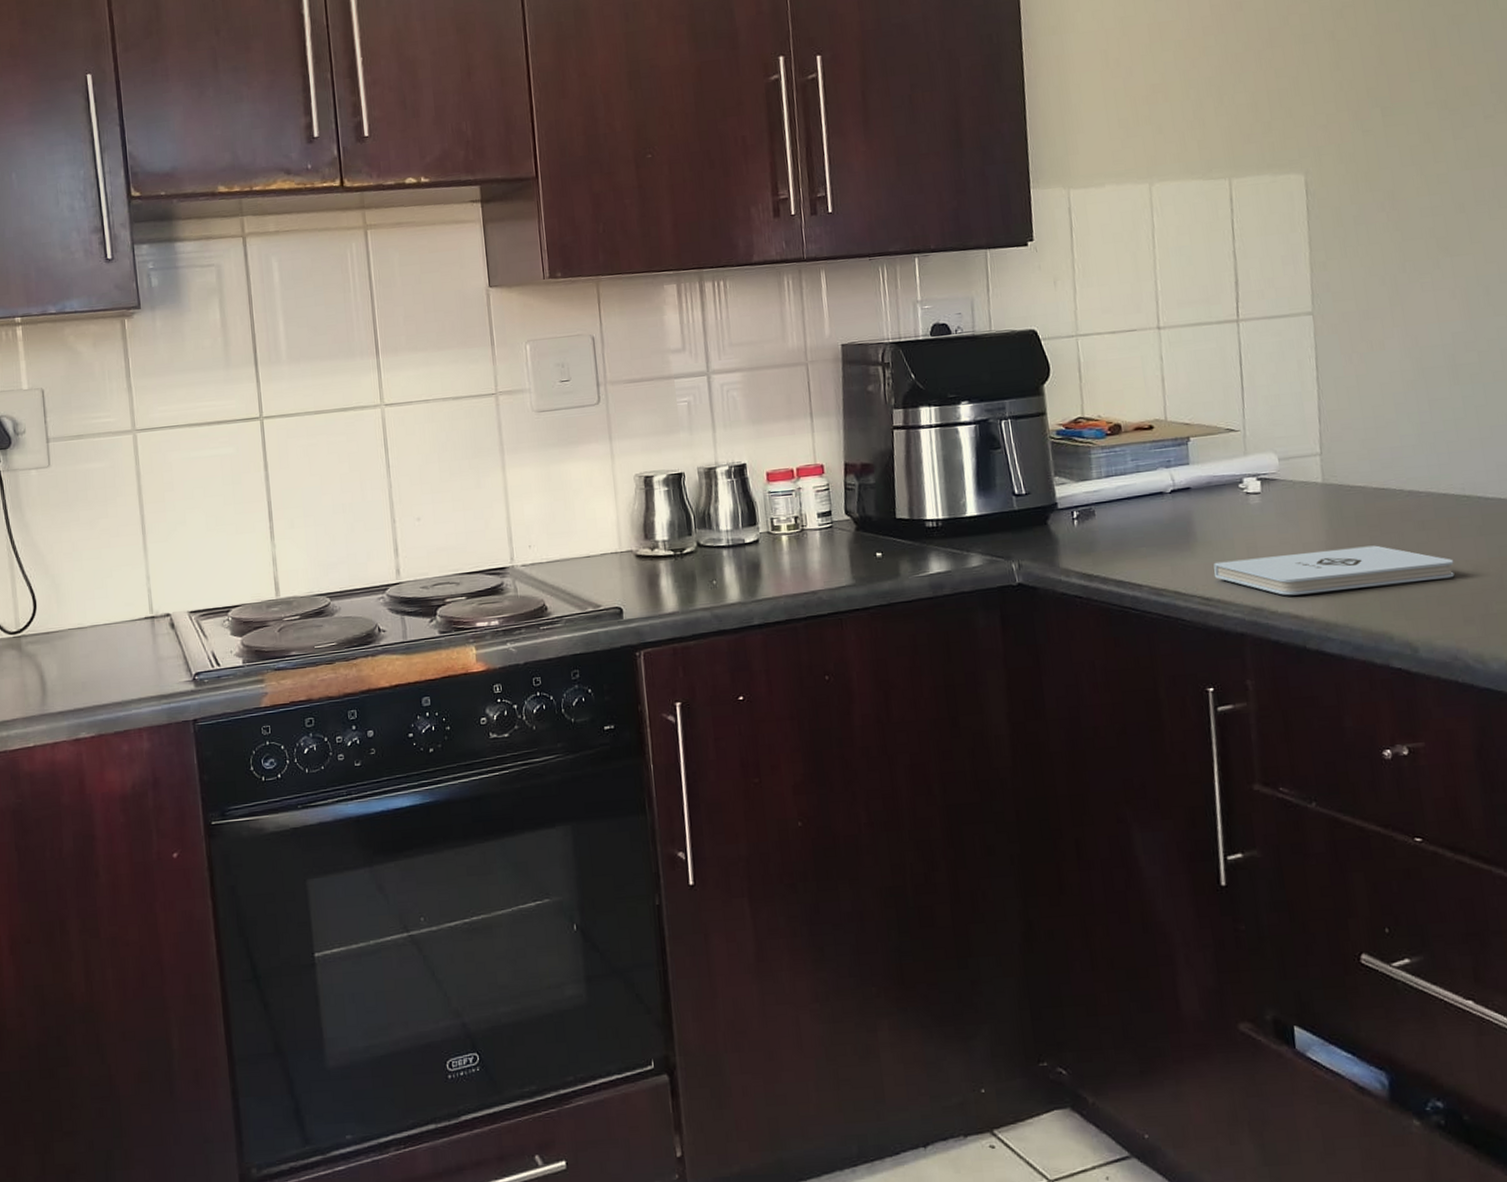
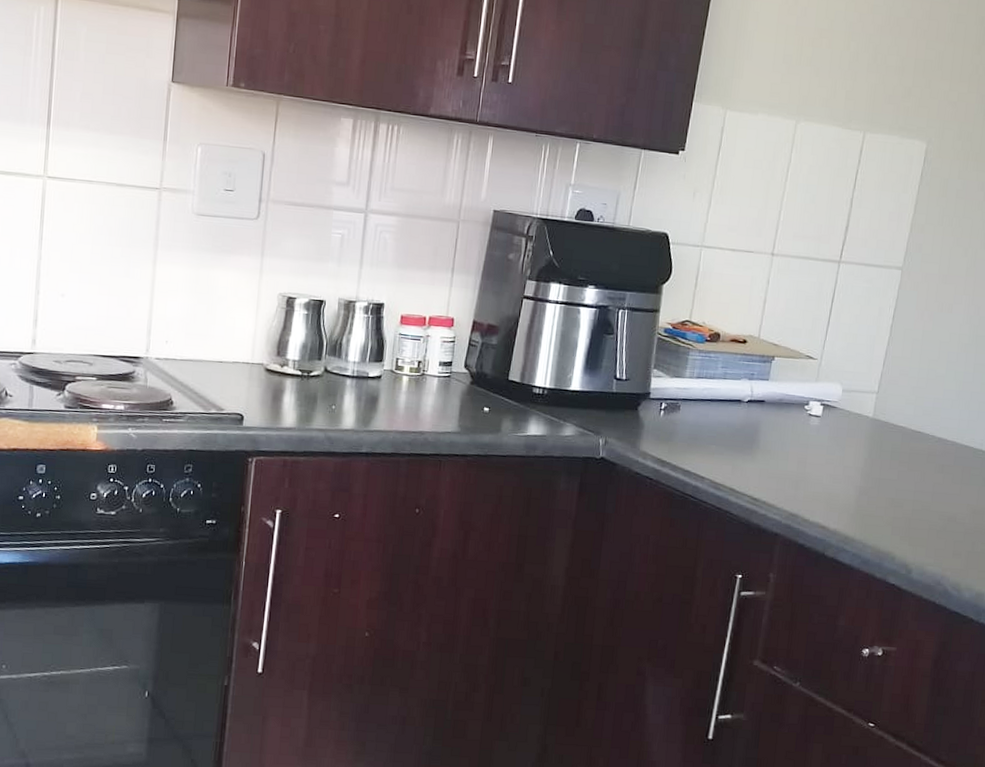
notepad: present [1213,545,1455,596] -> none [765,469,958,517]

